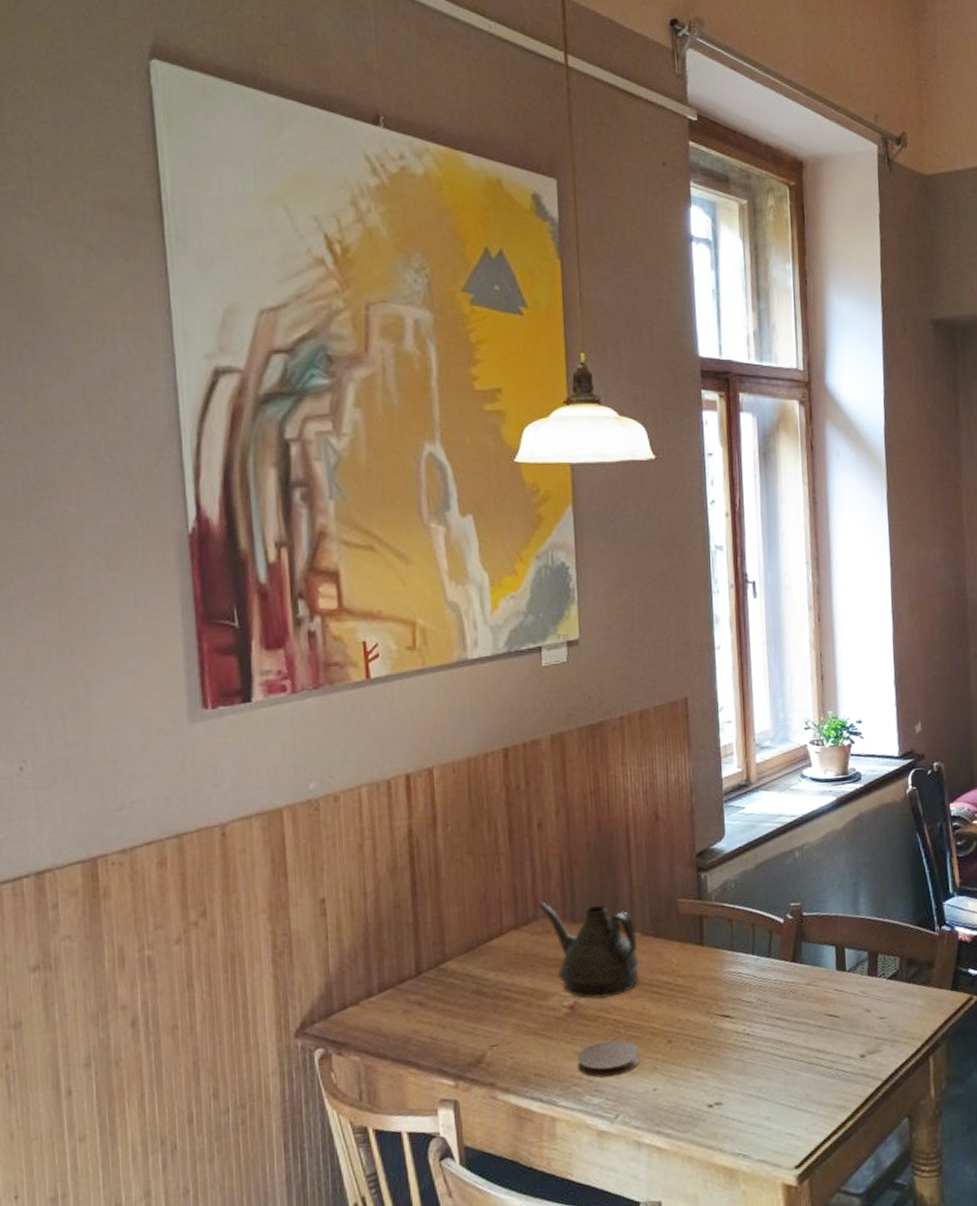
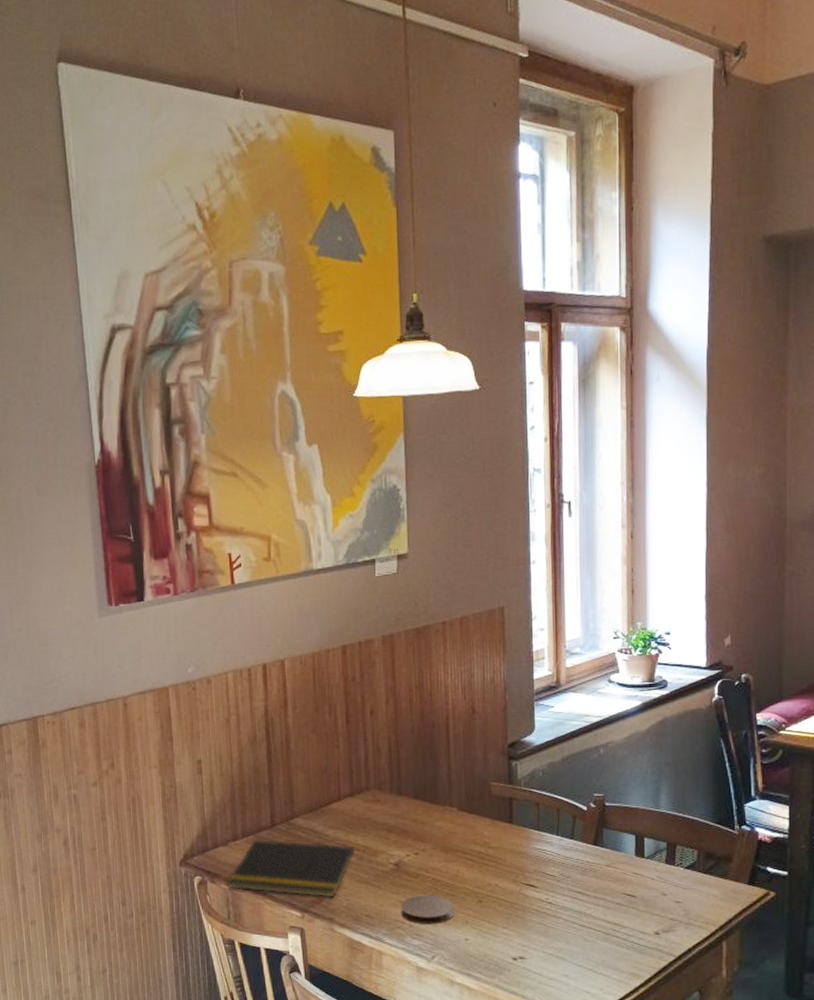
notepad: none [359,989,522,1062] -> present [228,839,356,899]
teapot: present [538,902,640,999] -> none [370,776,456,860]

